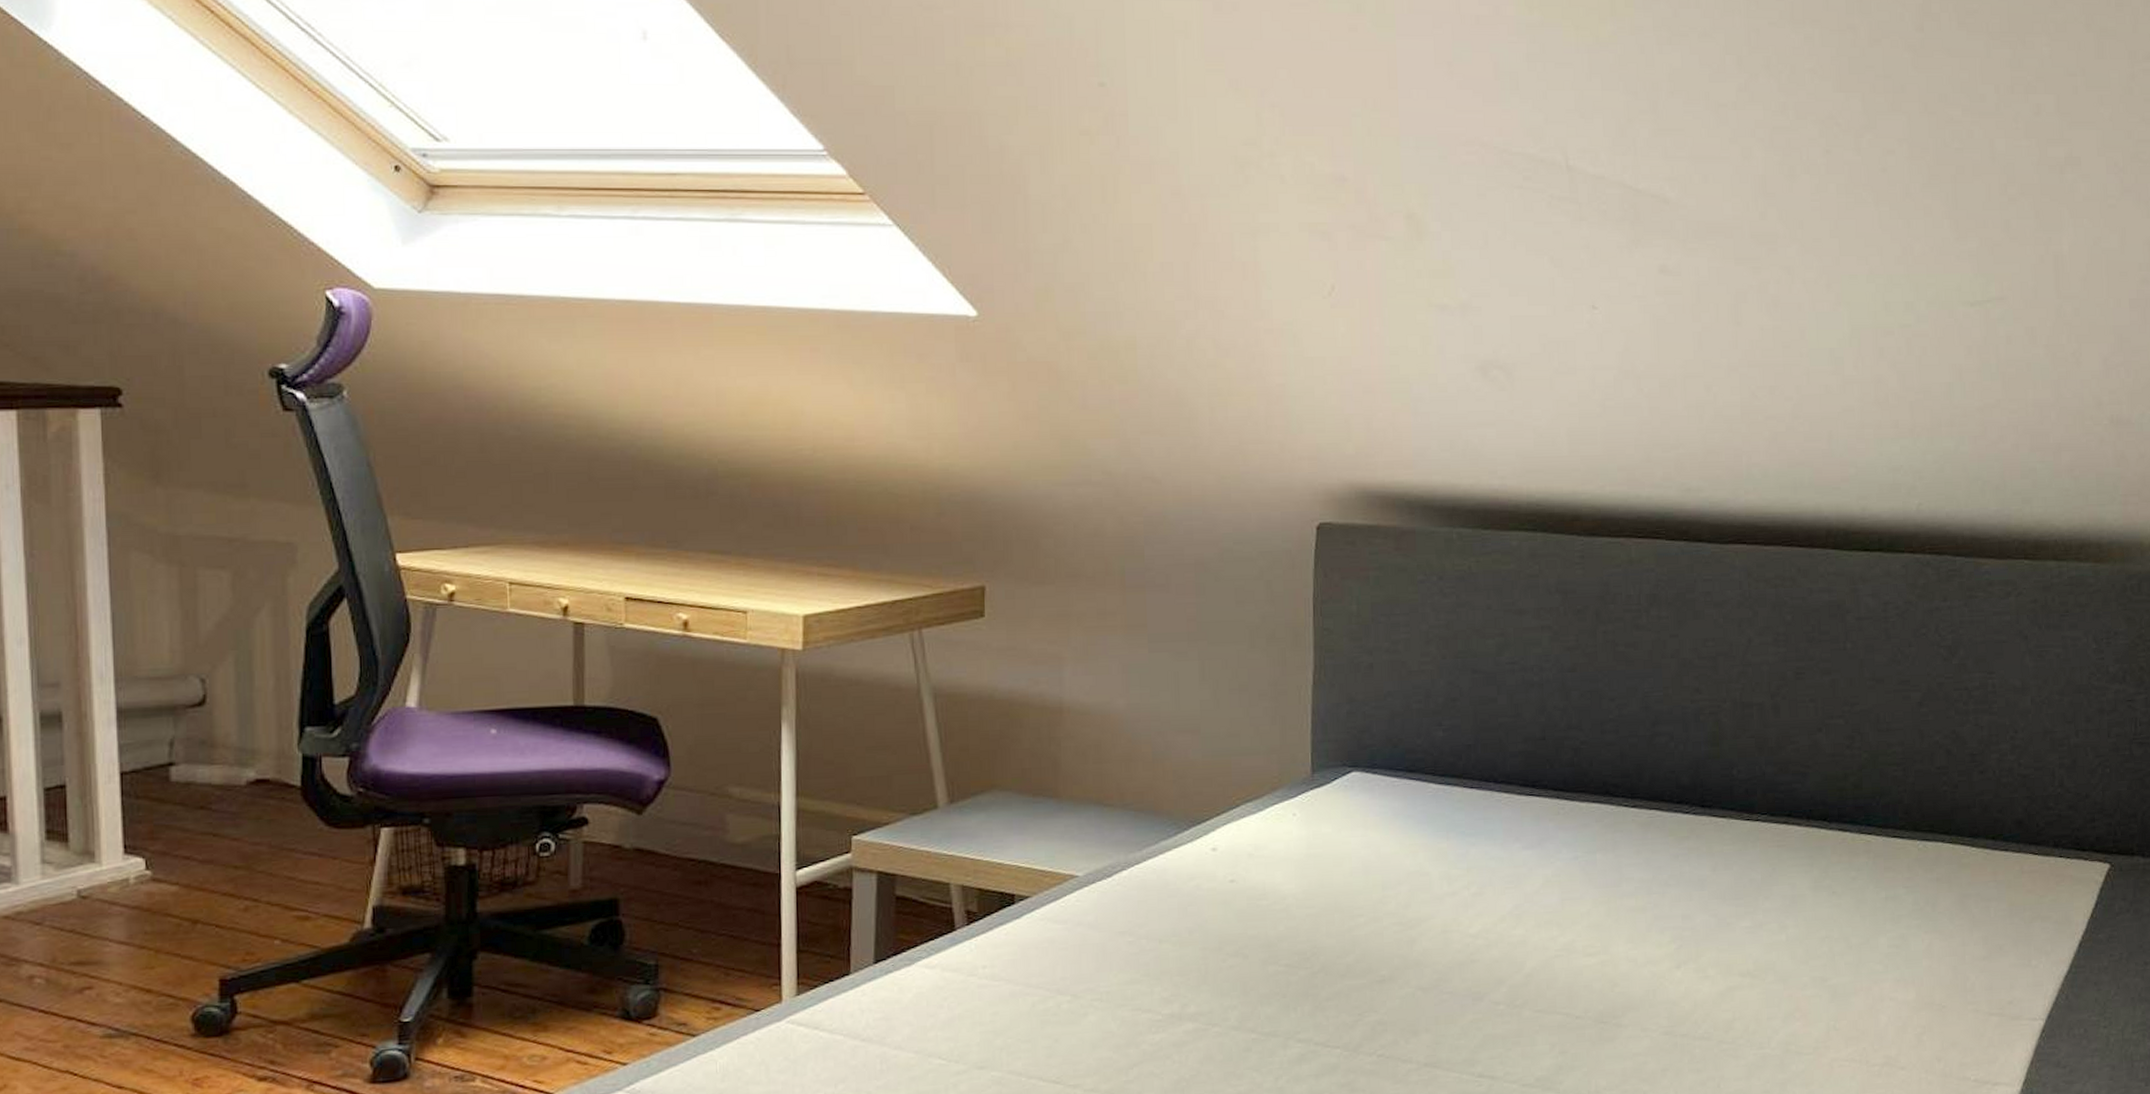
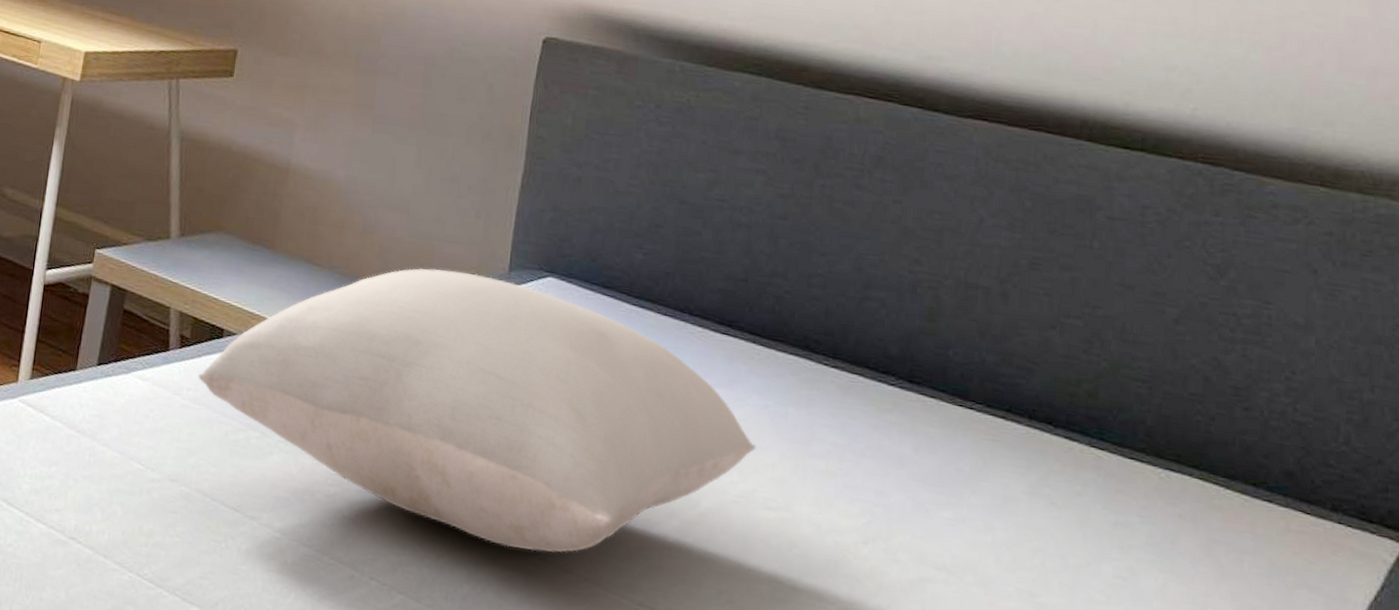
pillow: none [992,782,1572,1052] -> present [197,268,757,553]

